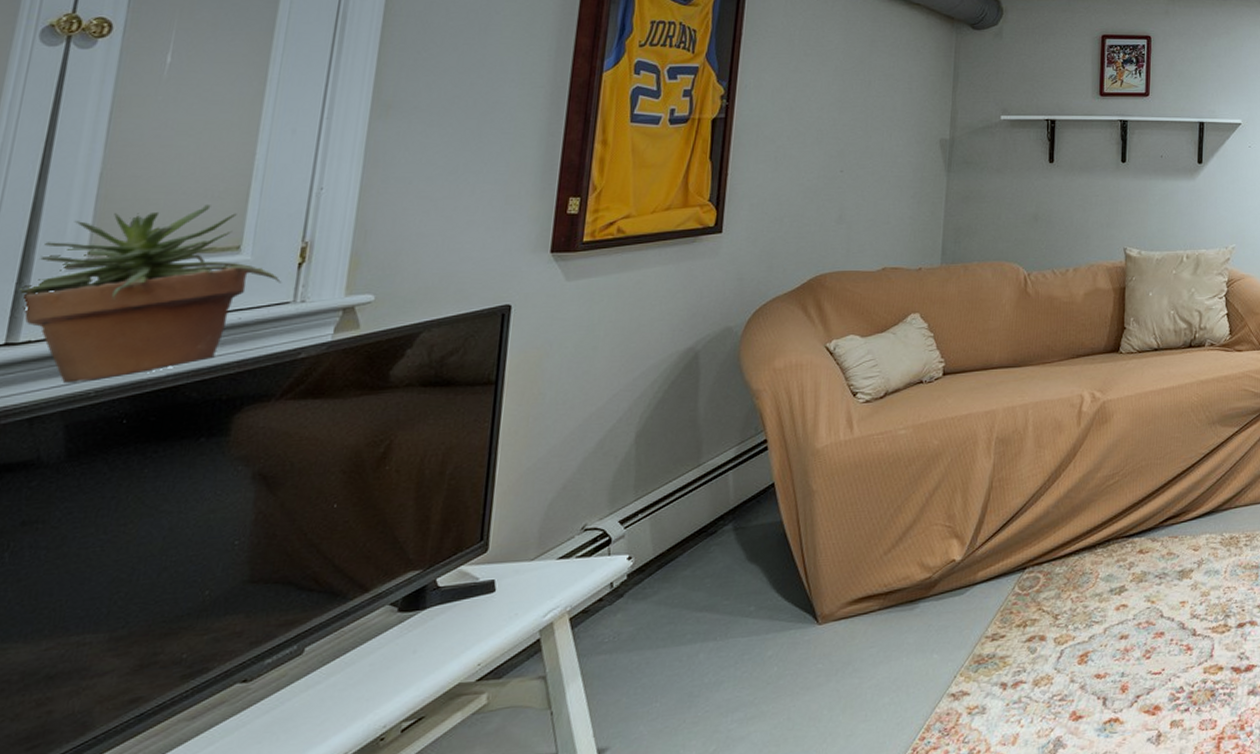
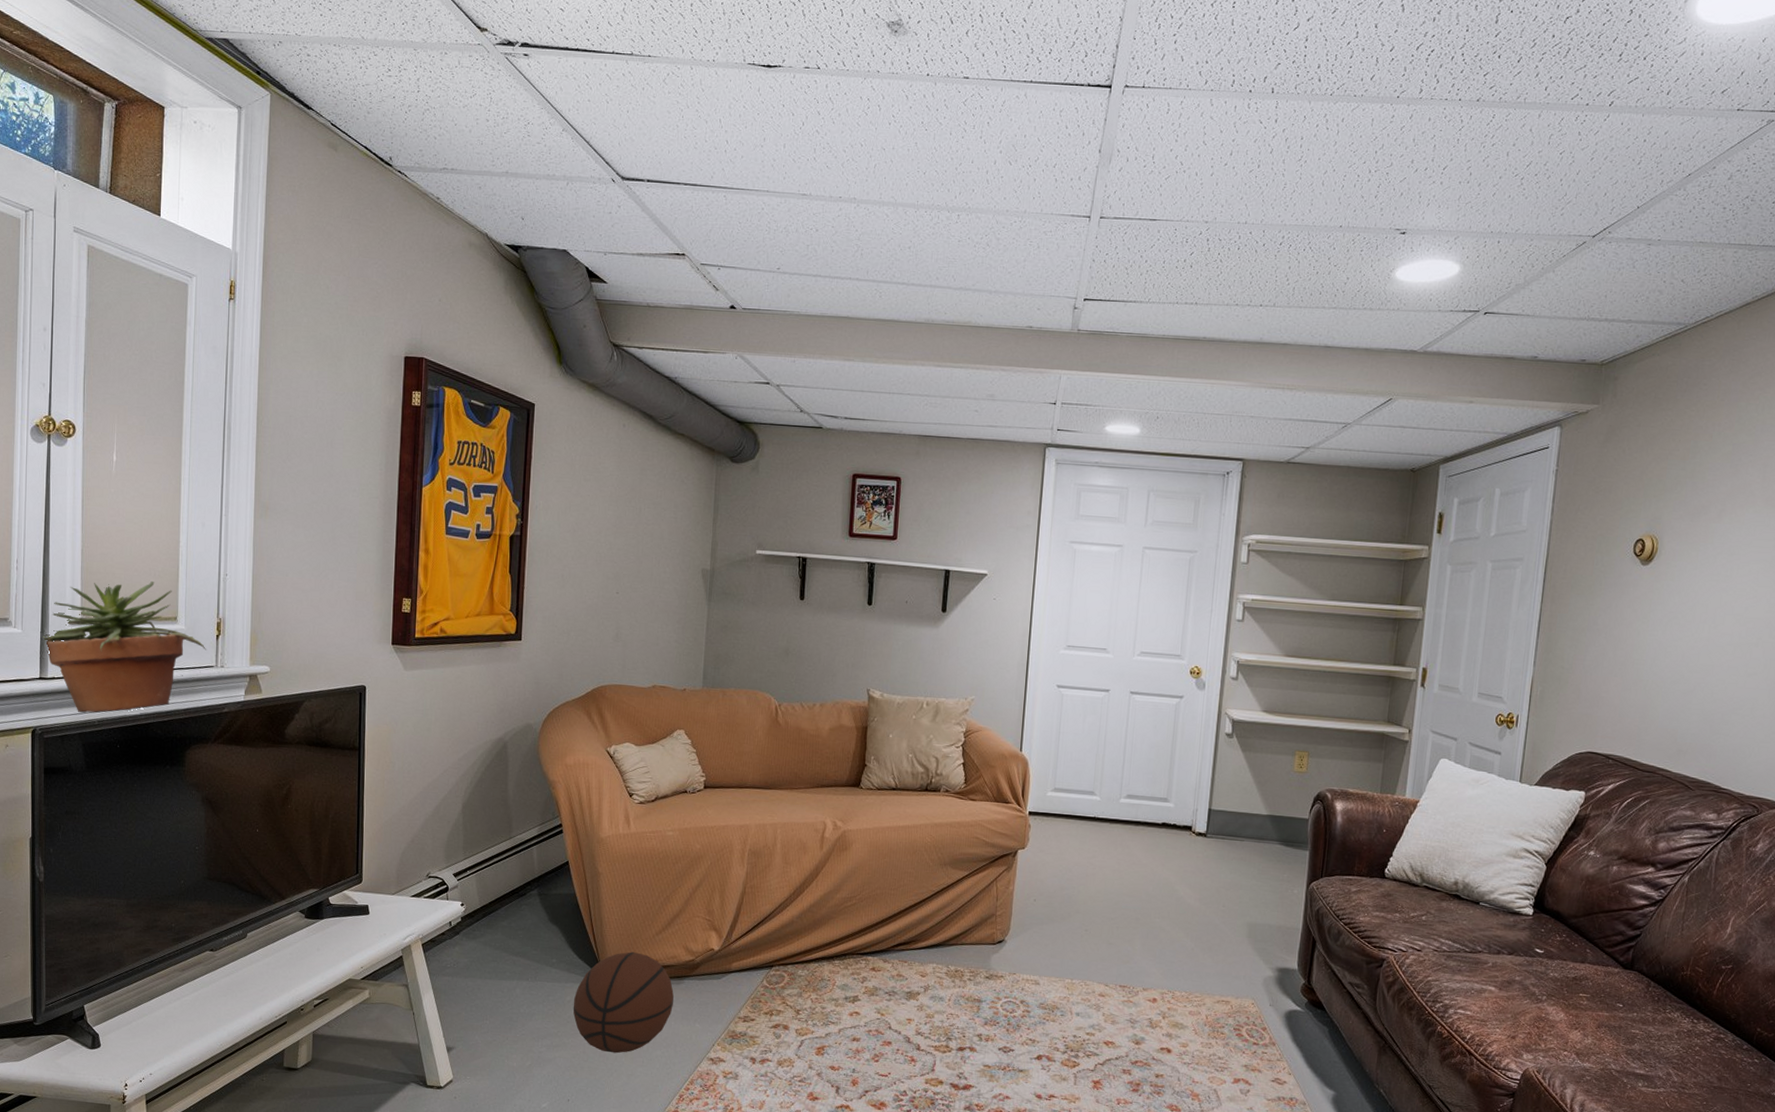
basketball: none [775,580,906,713] -> present [573,952,674,1054]

